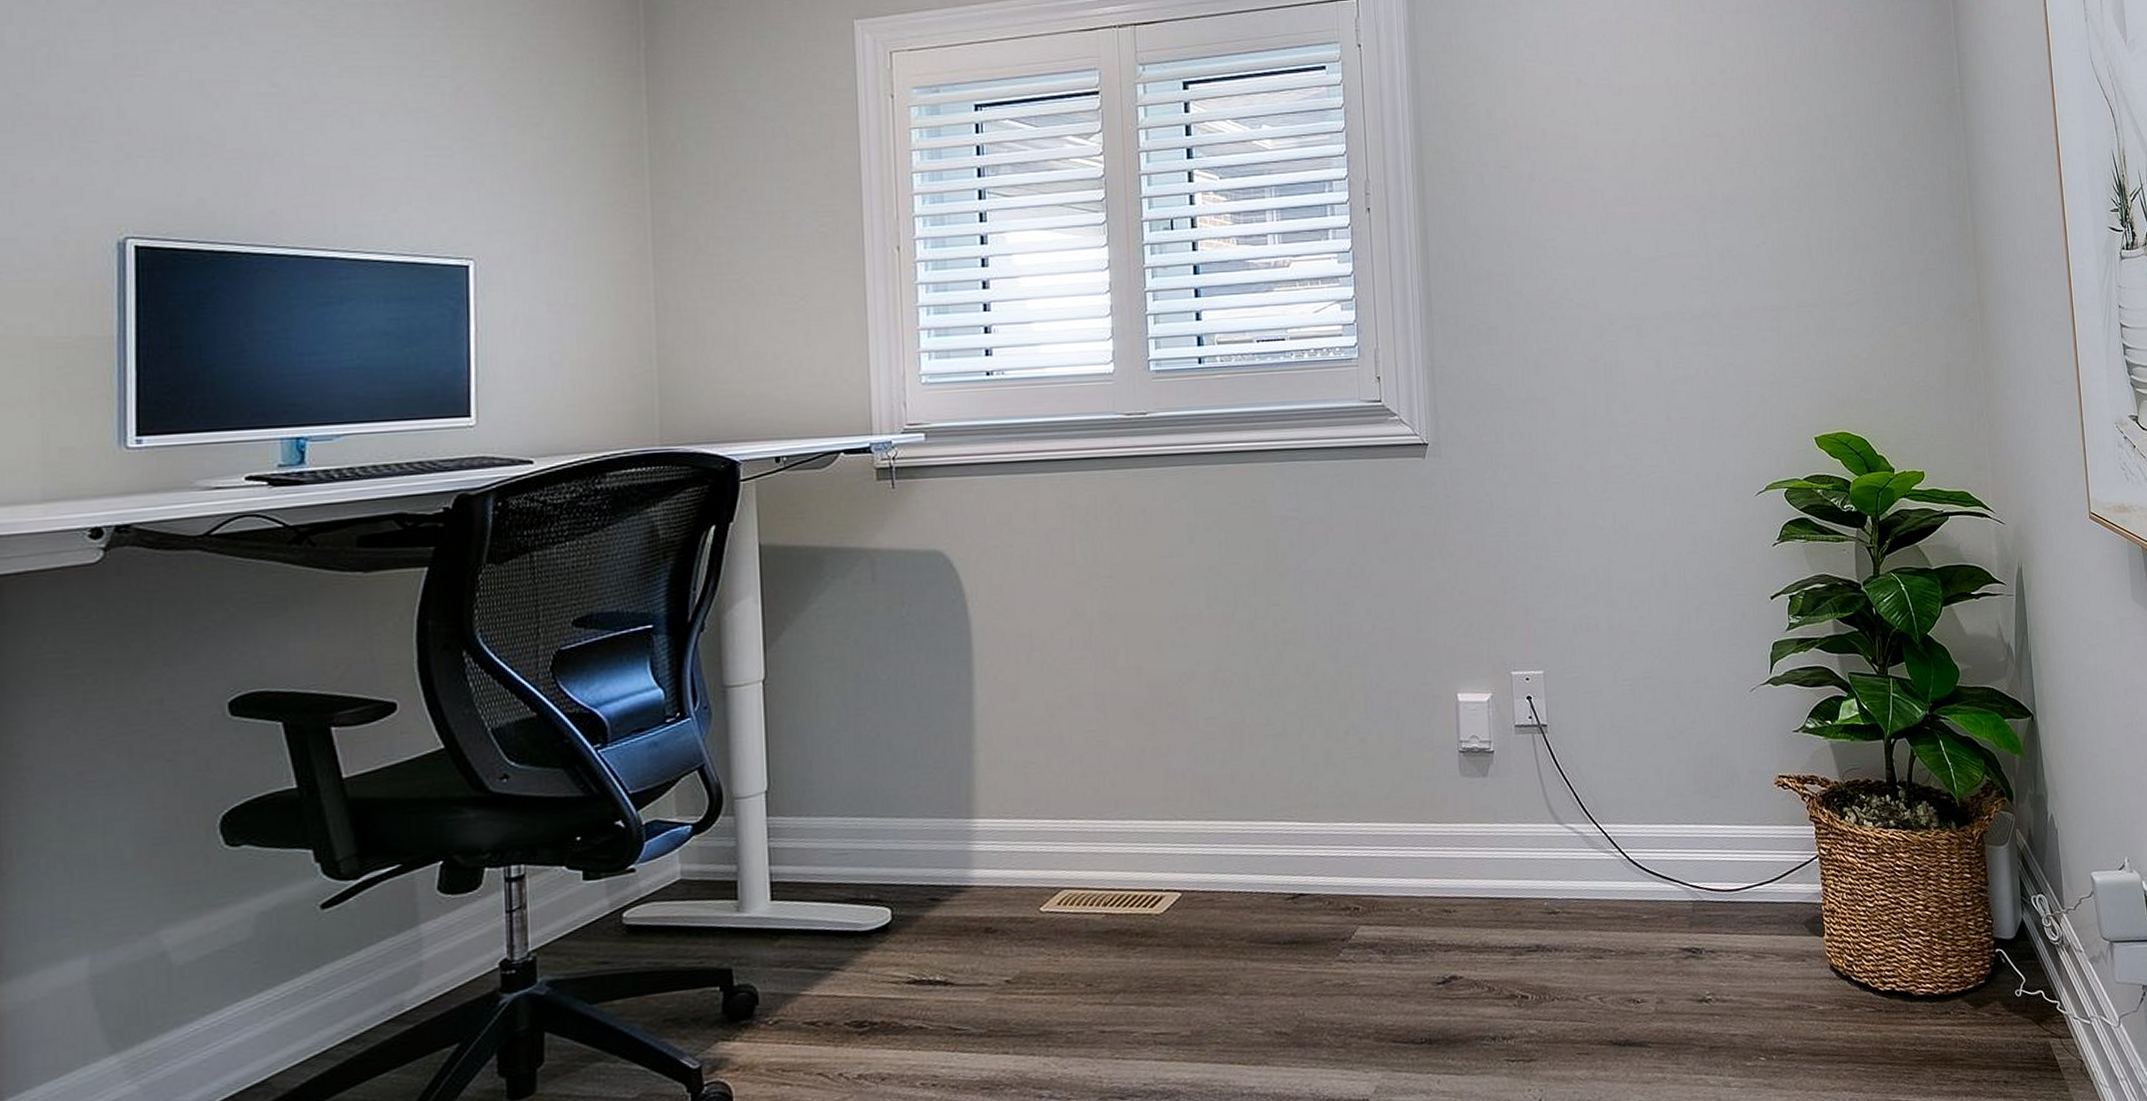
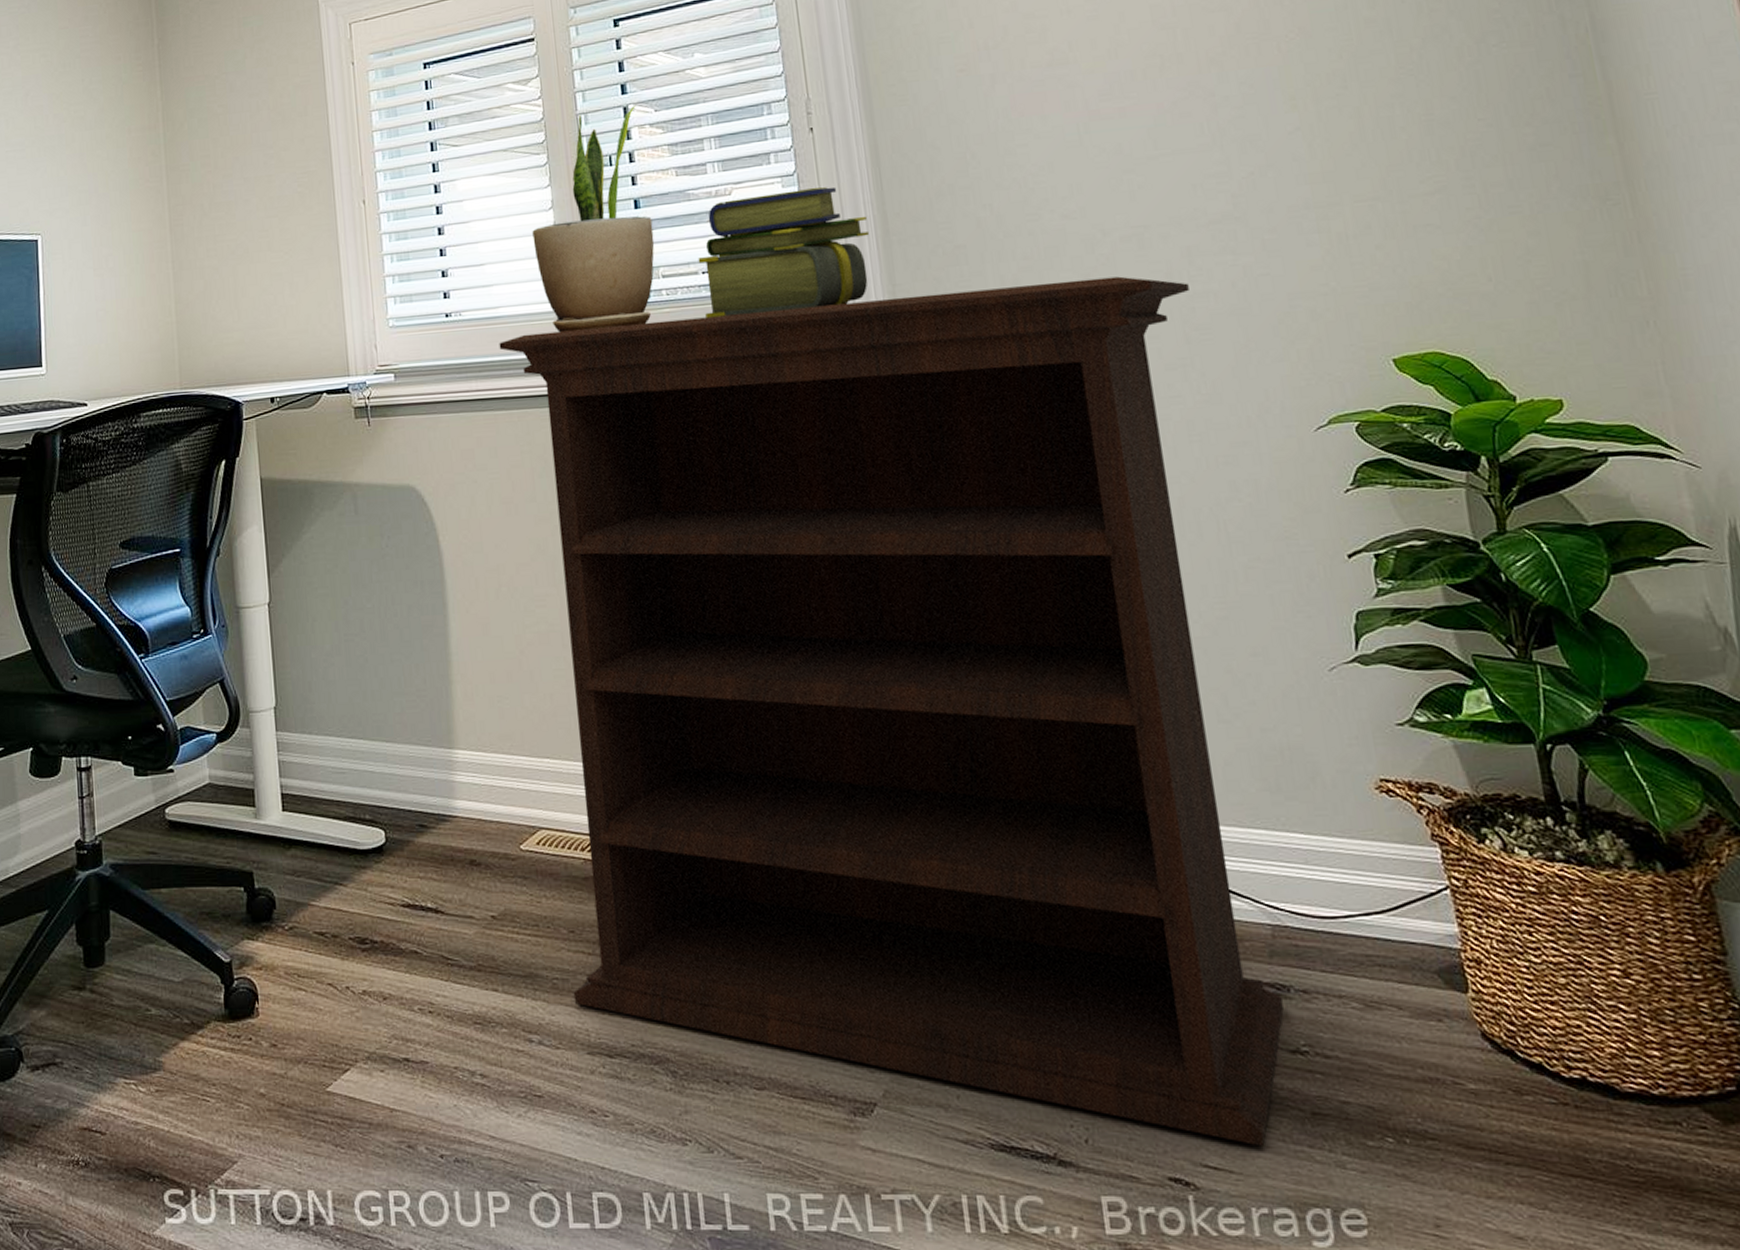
bookshelf: none [1044,361,1697,1081] -> present [499,276,1284,1147]
potted plant: none [1086,171,1212,395] -> present [532,106,655,333]
stack of books: none [1253,266,1415,386] -> present [698,187,870,319]

